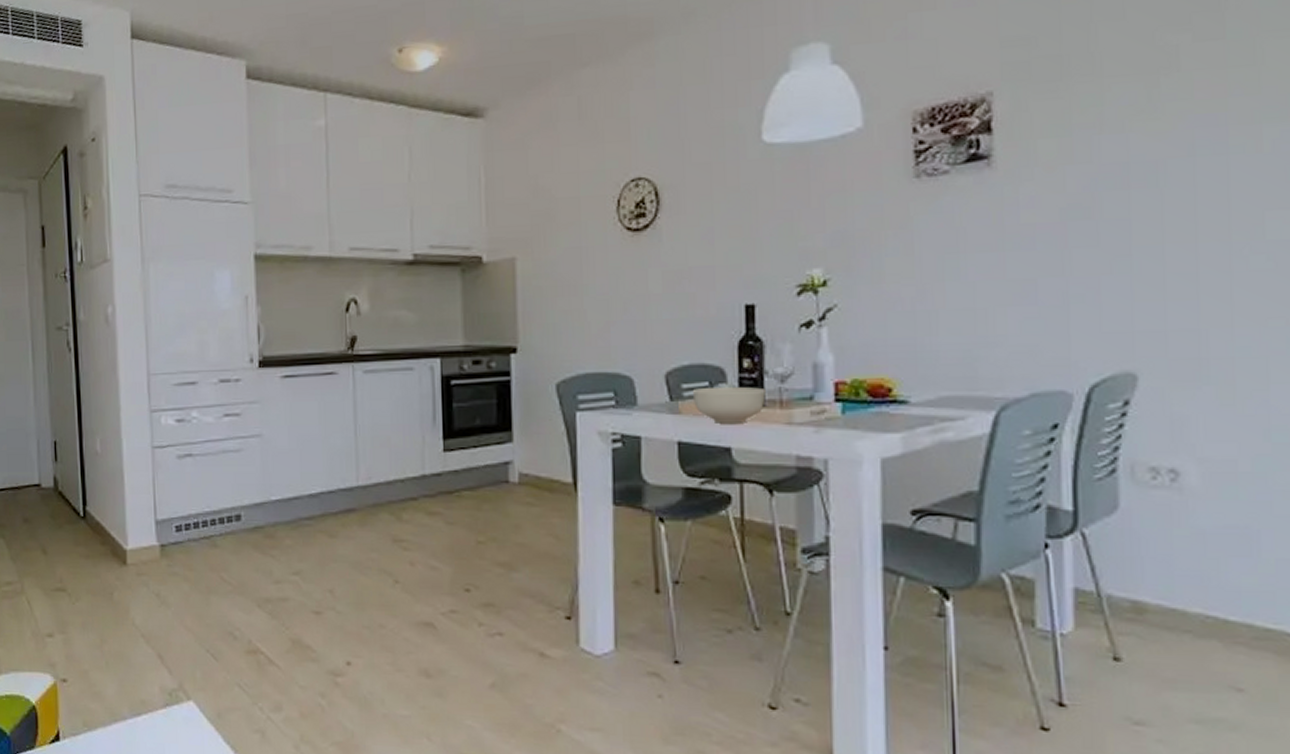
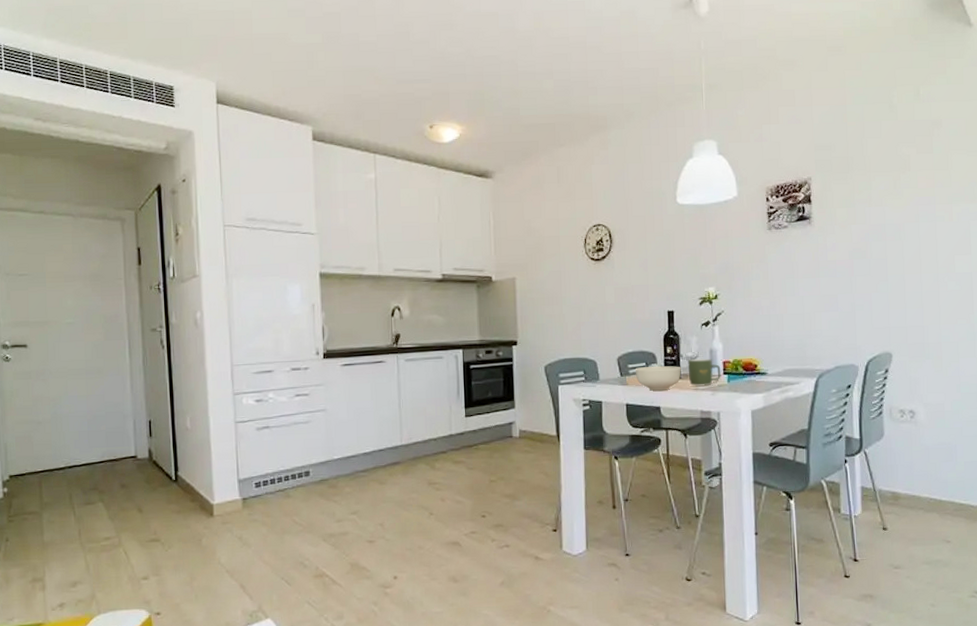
mug: none [776,376,831,419] -> present [687,358,721,387]

